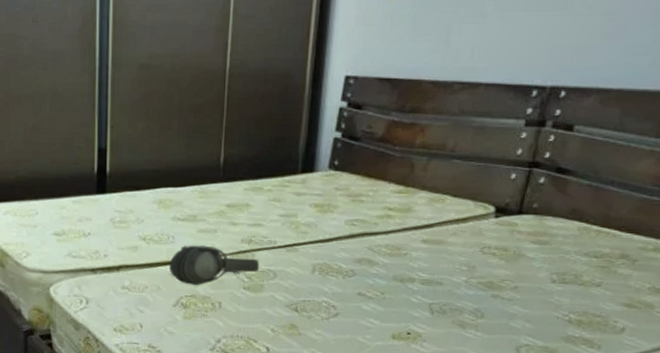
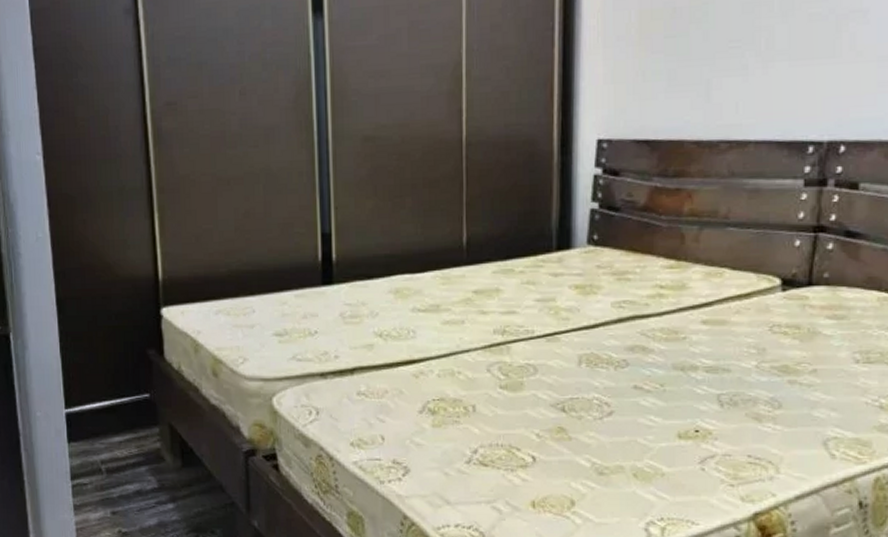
headphones: present [169,245,260,285] -> none [411,339,517,386]

